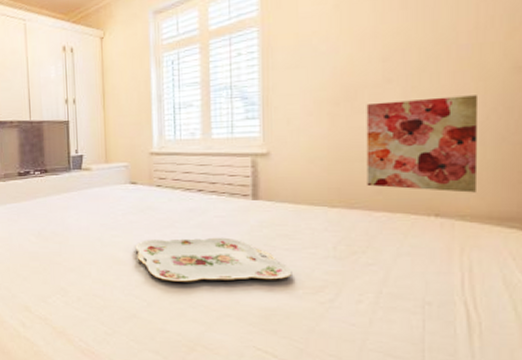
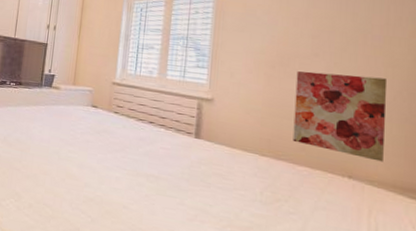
serving tray: present [135,237,292,282] -> none [88,159,223,215]

